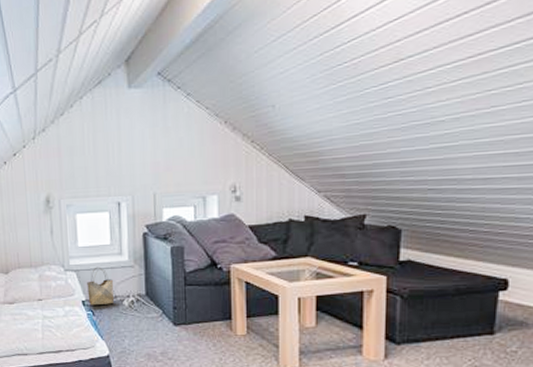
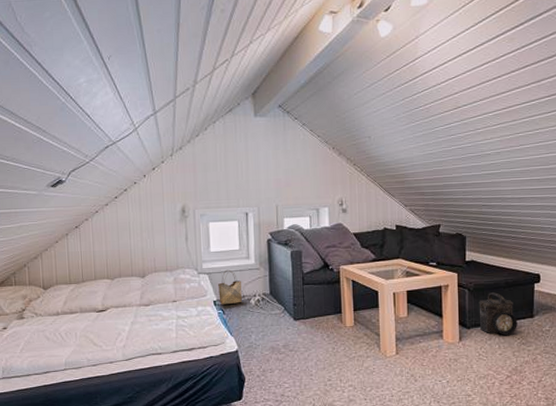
lantern: none [414,301,469,355] -> present [478,292,517,335]

